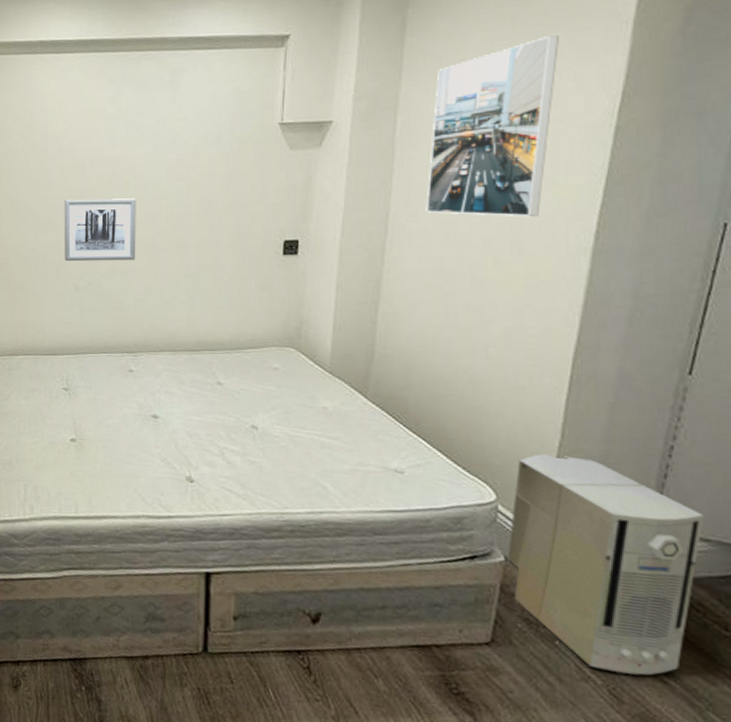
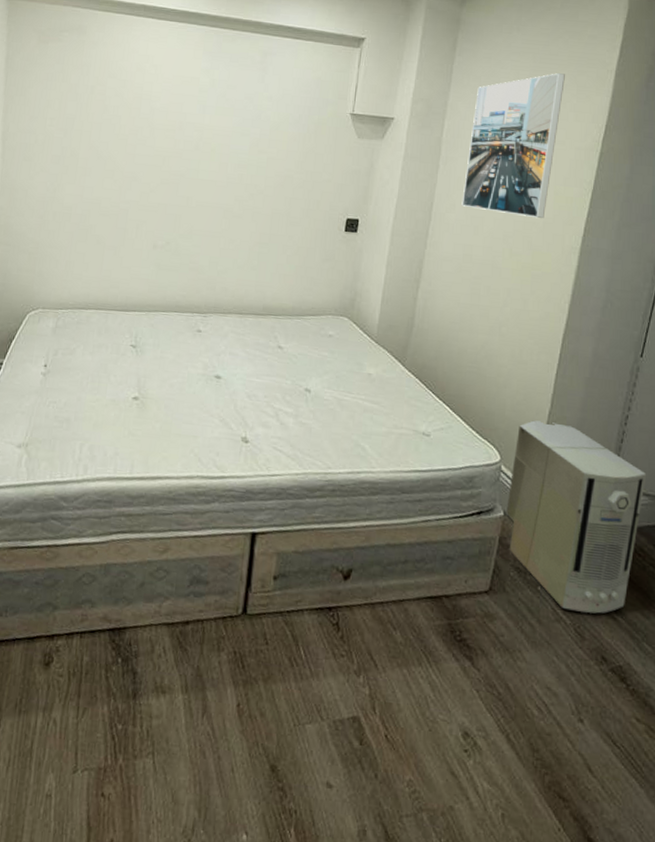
wall art: present [64,198,136,262] -> none [145,159,220,224]

